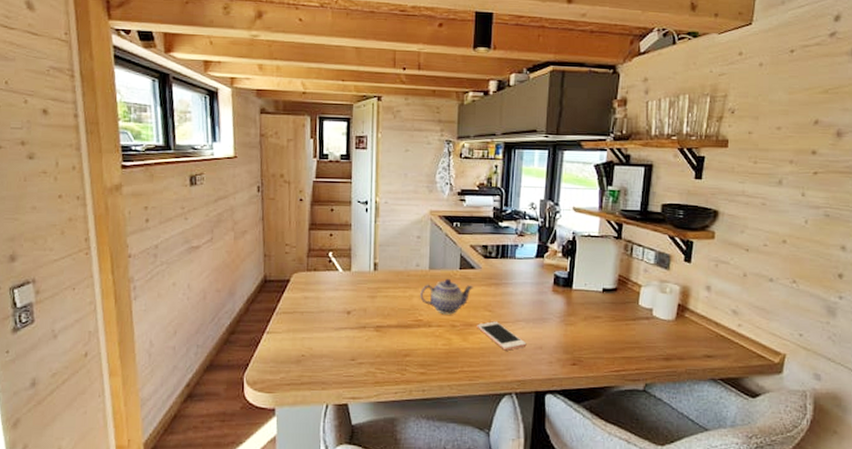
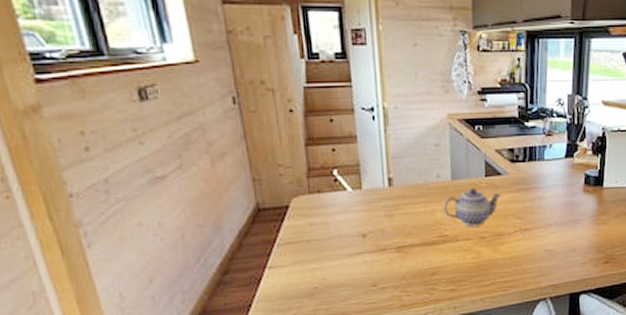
cell phone: present [477,321,527,351] -> none [507,228,559,257]

